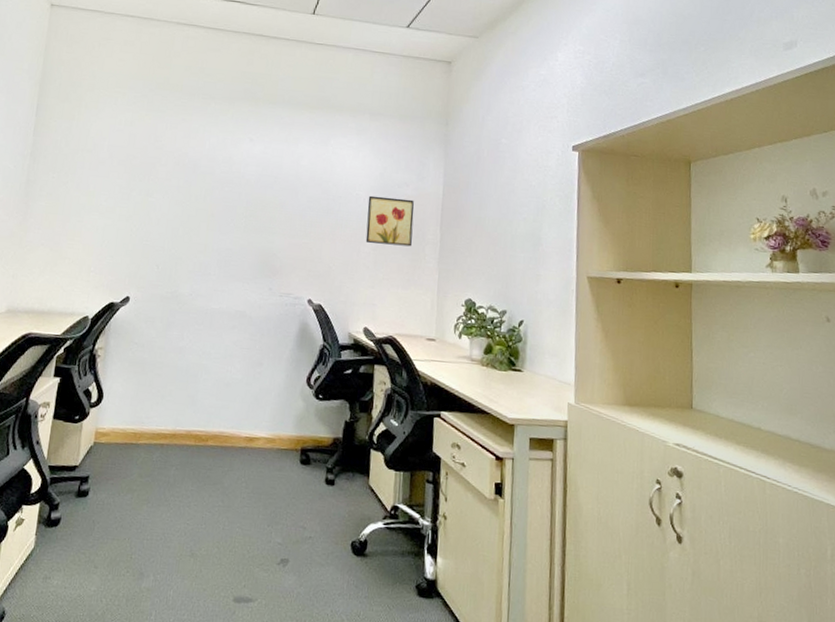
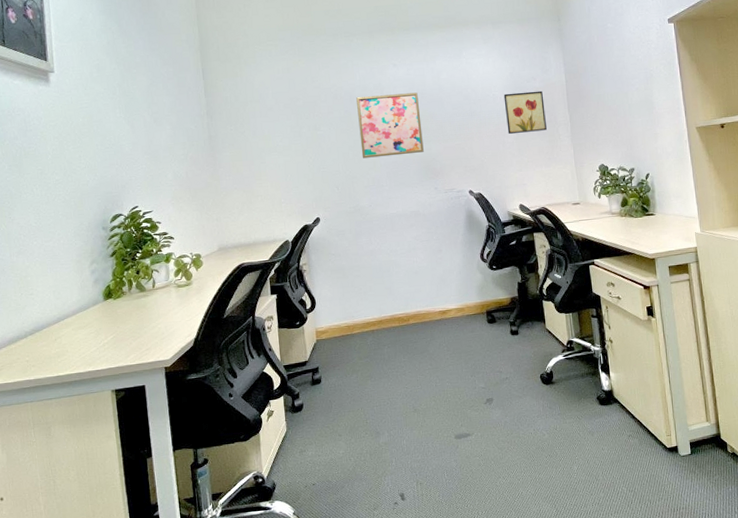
wall art: none [193,168,271,244] -> present [356,92,424,158]

